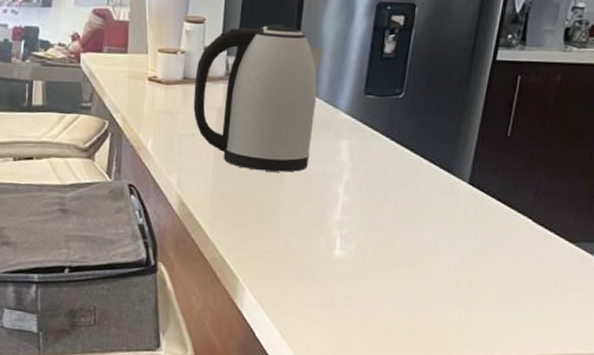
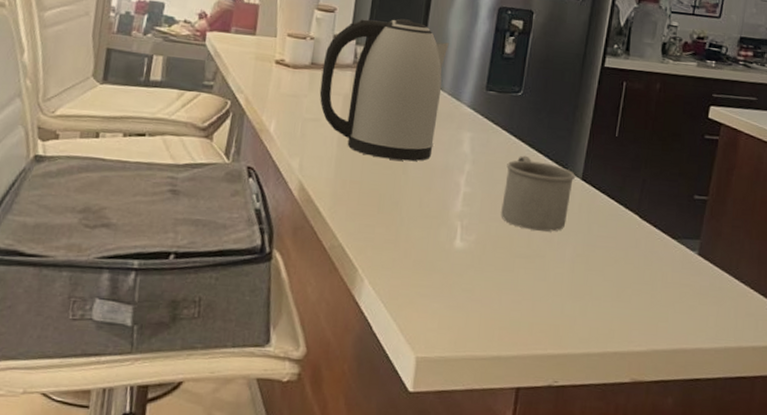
mug: none [381,161,463,239] -> present [501,155,576,232]

